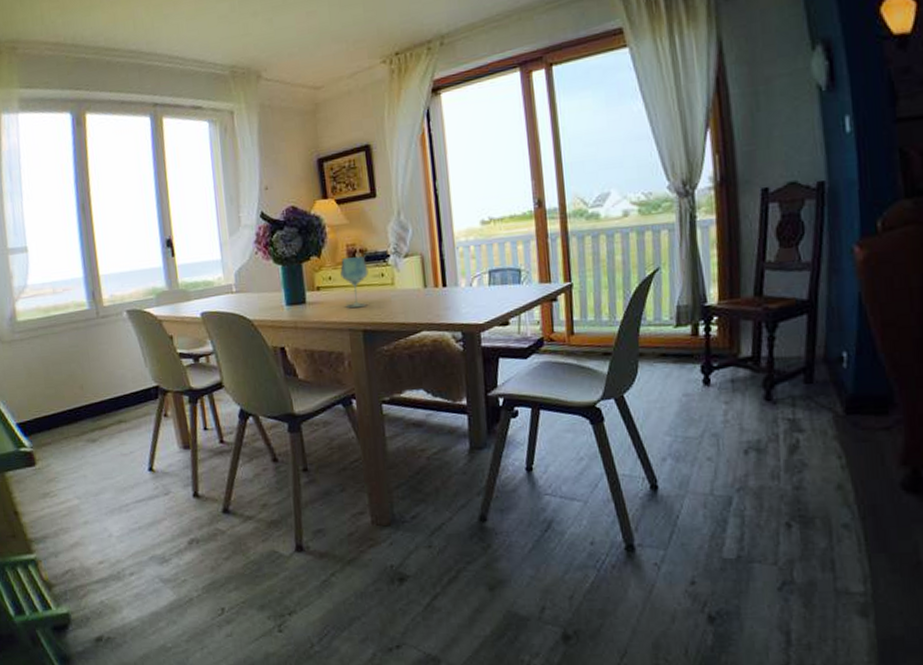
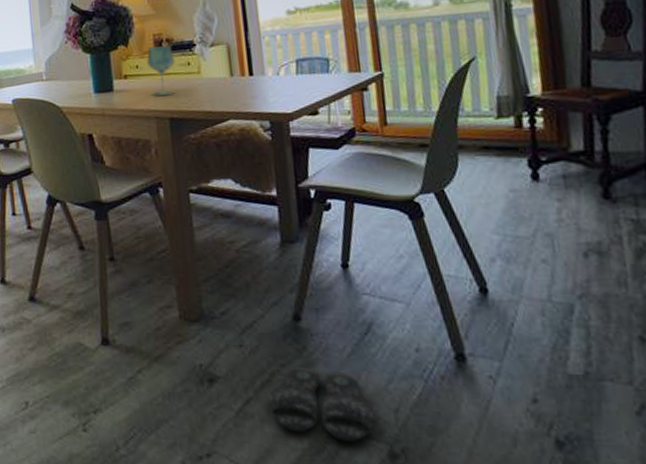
slippers: none [455,563,552,627] -> present [269,367,375,441]

